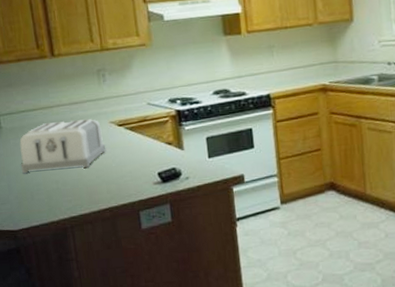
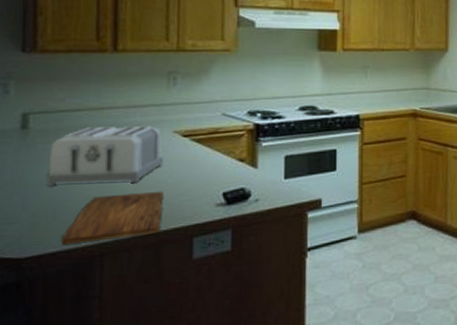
cutting board: none [40,173,113,219] -> present [60,191,164,245]

